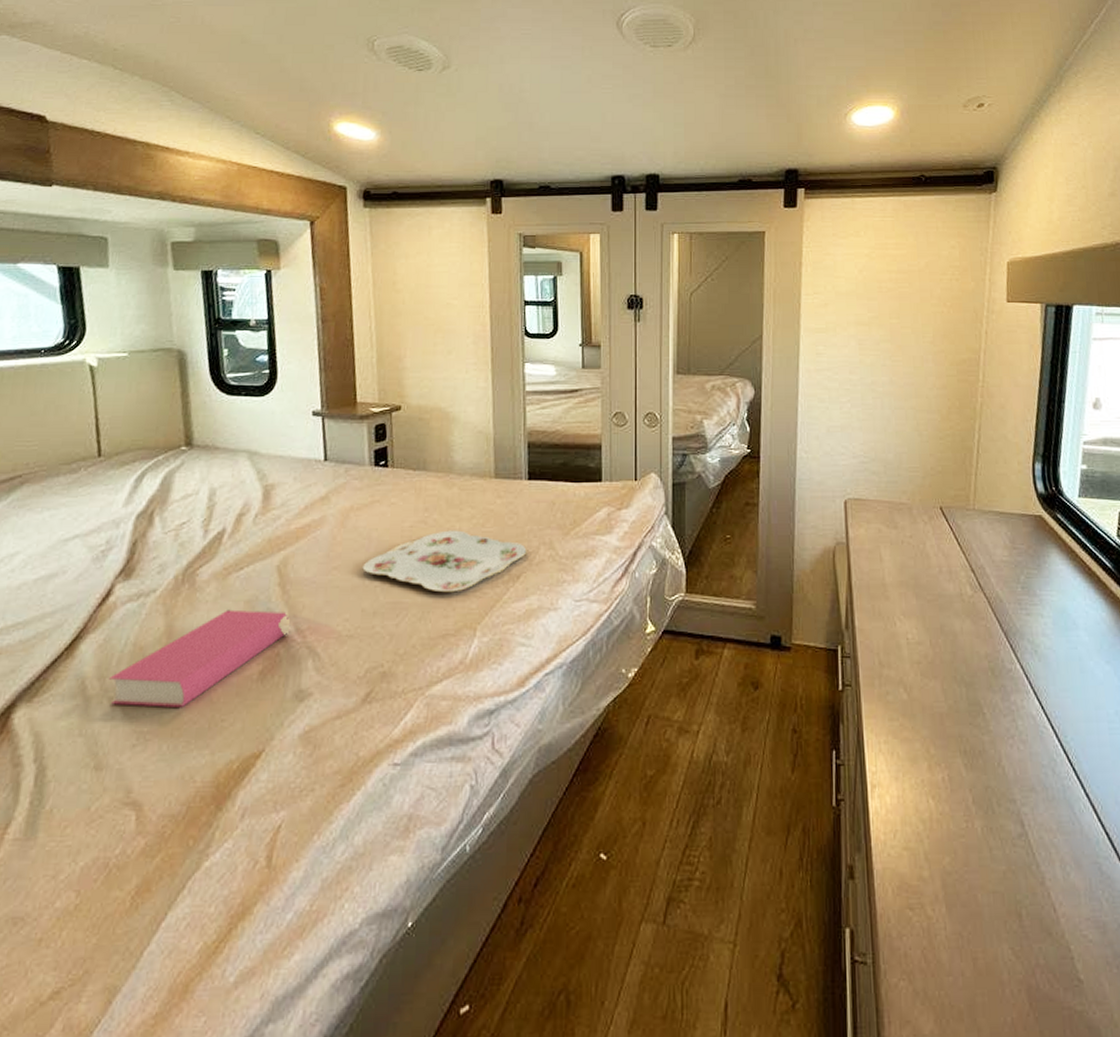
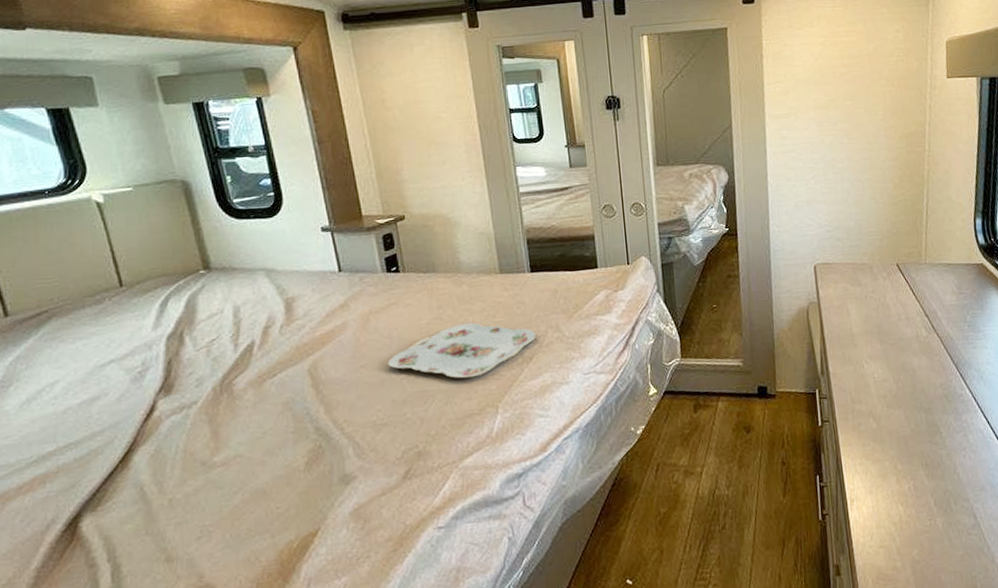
book: present [108,609,288,709] -> none [165,409,326,506]

